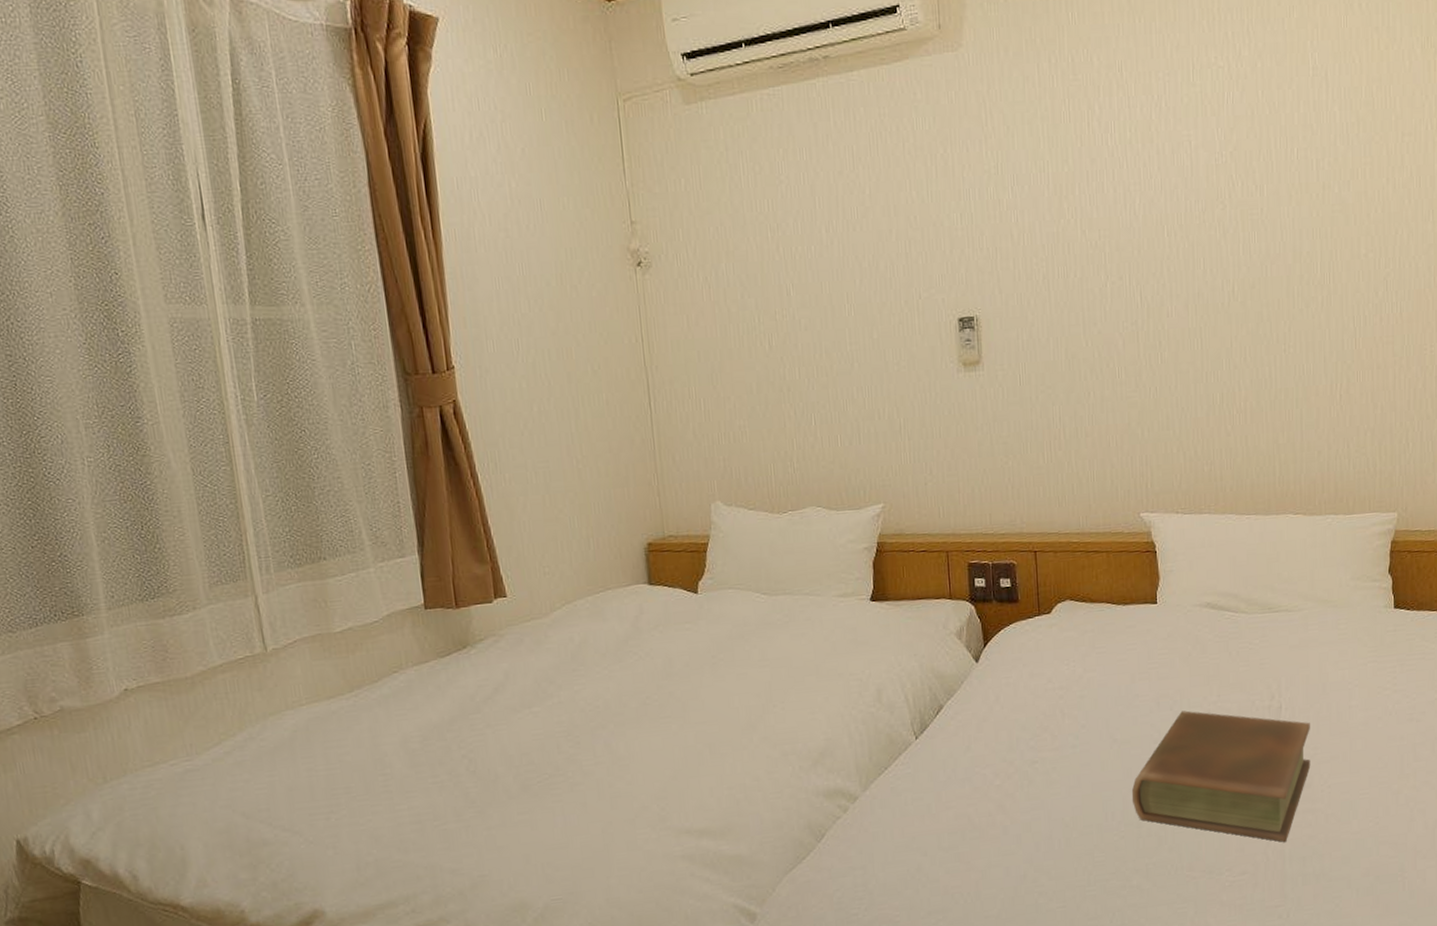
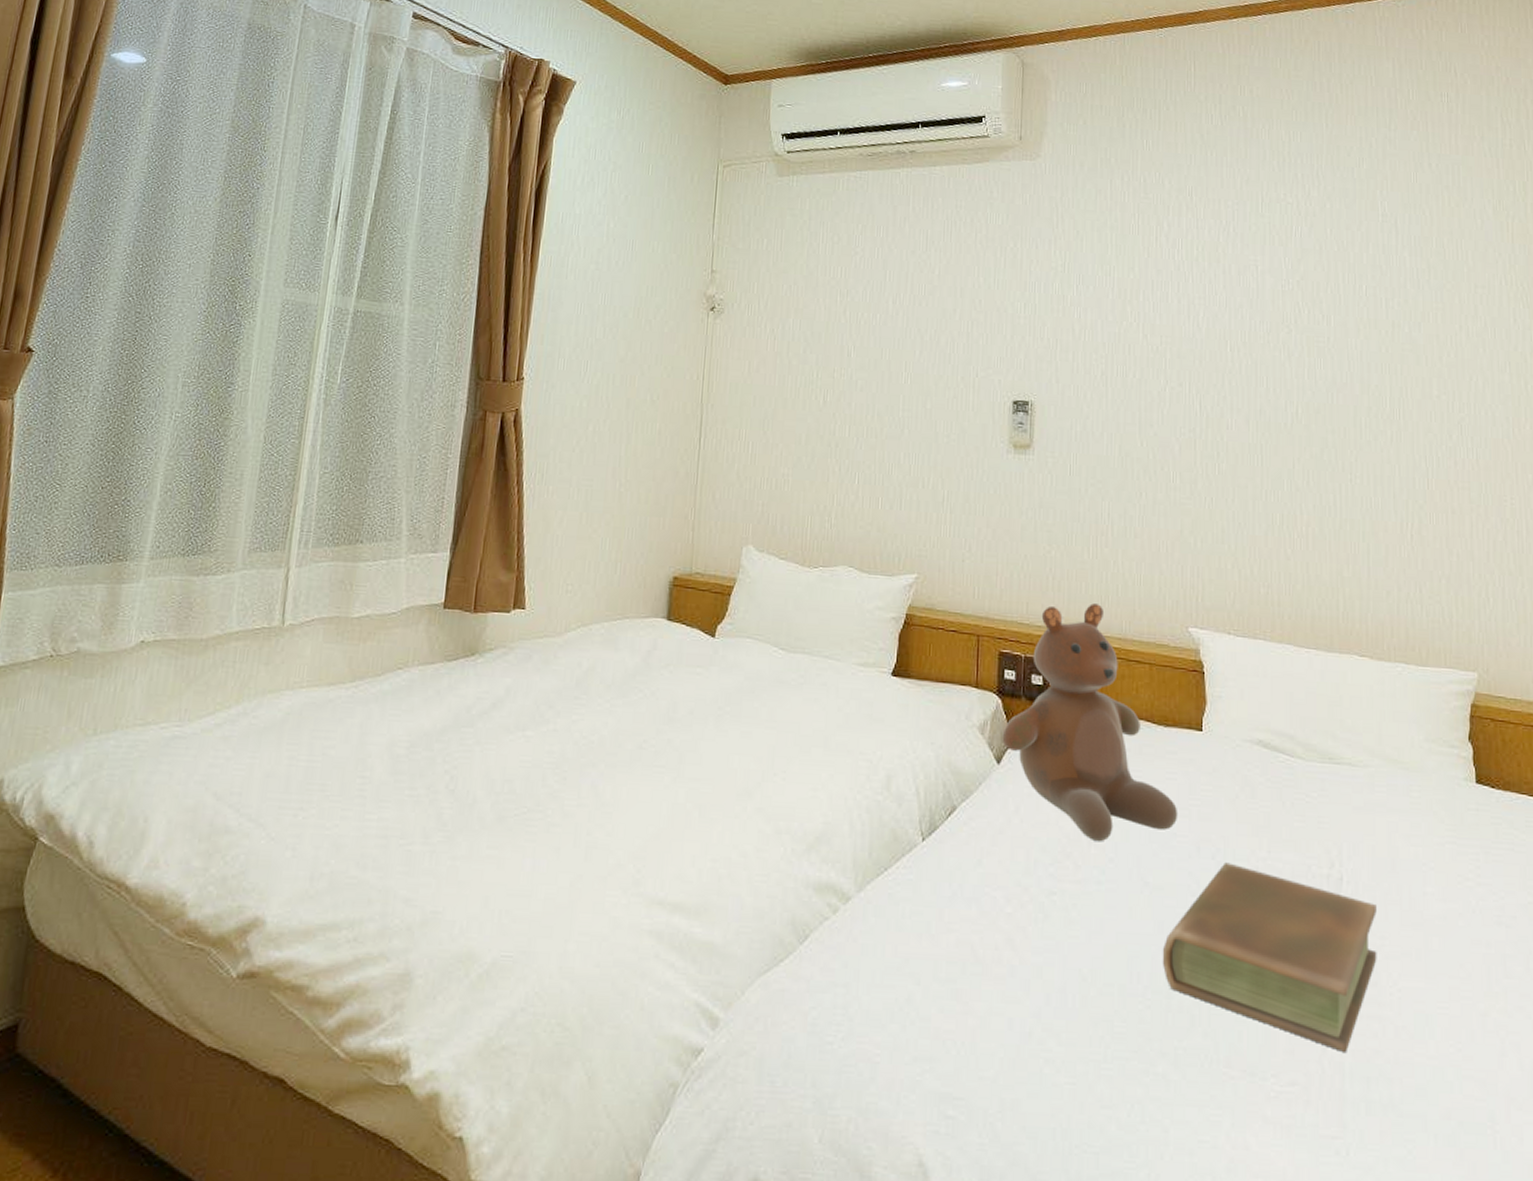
teddy bear: none [978,504,1140,714] -> present [1002,603,1178,842]

